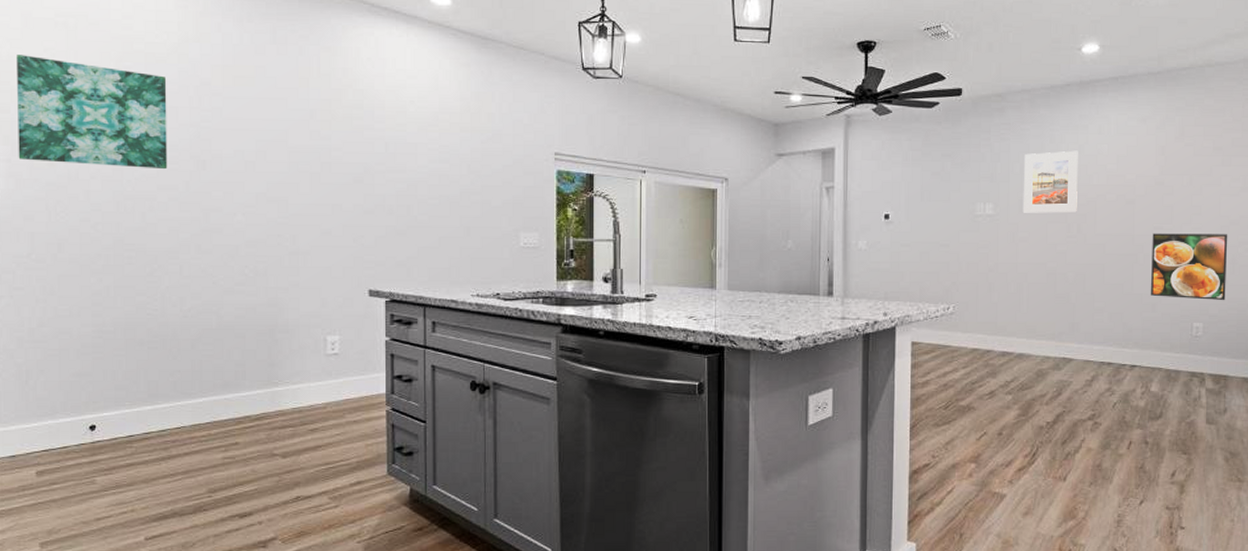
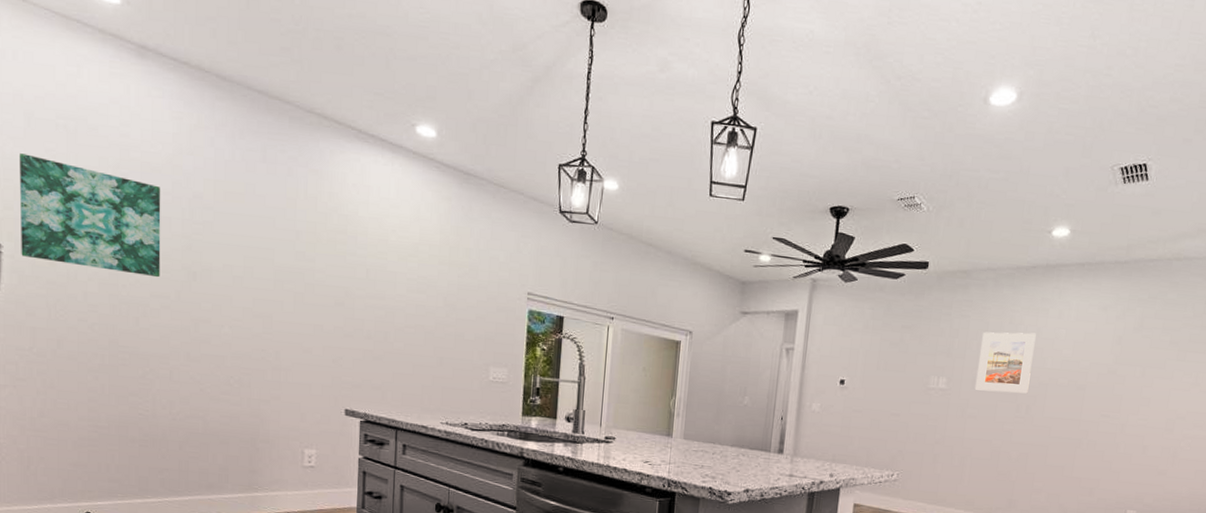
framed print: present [1151,233,1227,301] -> none [1089,420,1172,492]

